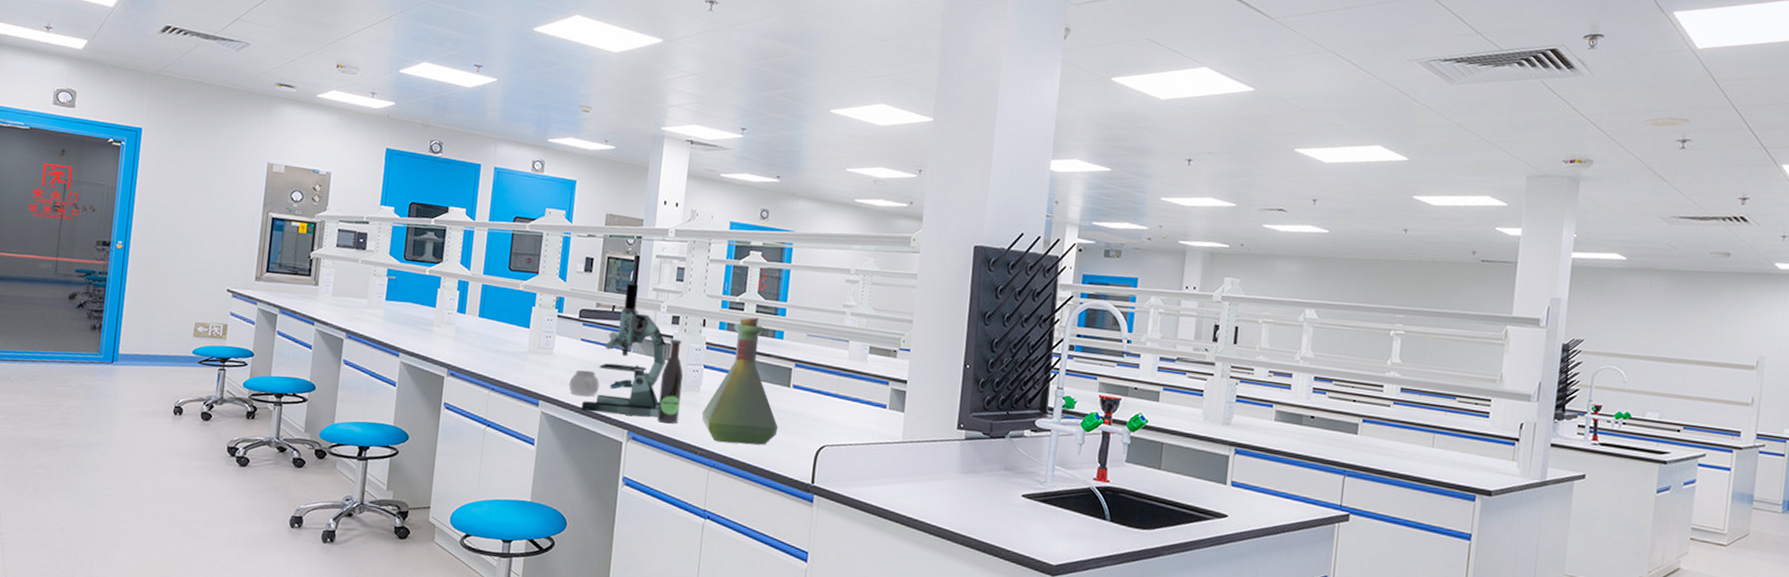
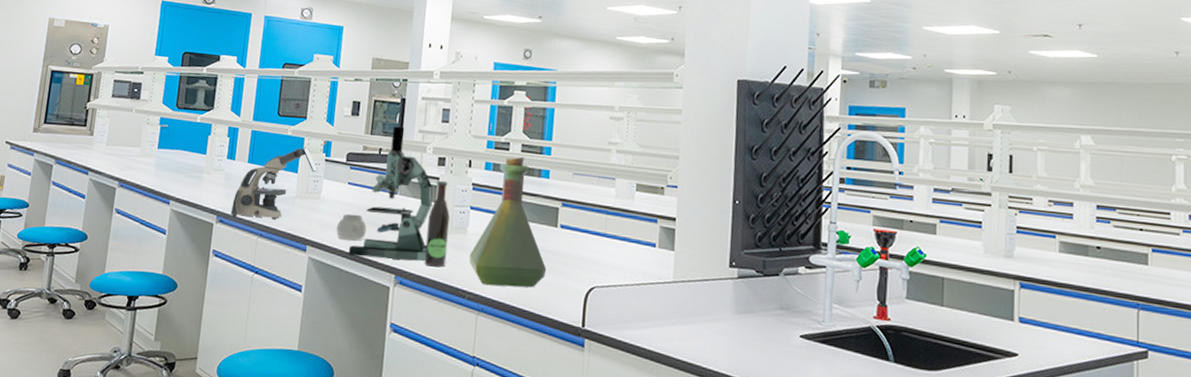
microscope: none [462,302,550,374] -> present [231,147,318,220]

